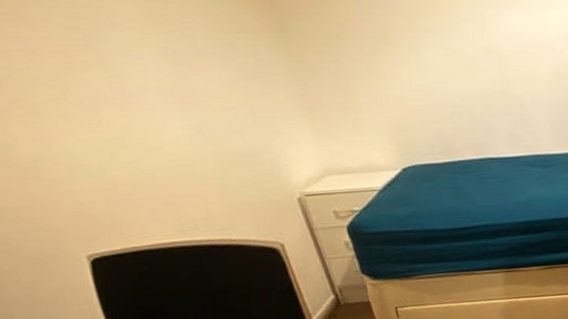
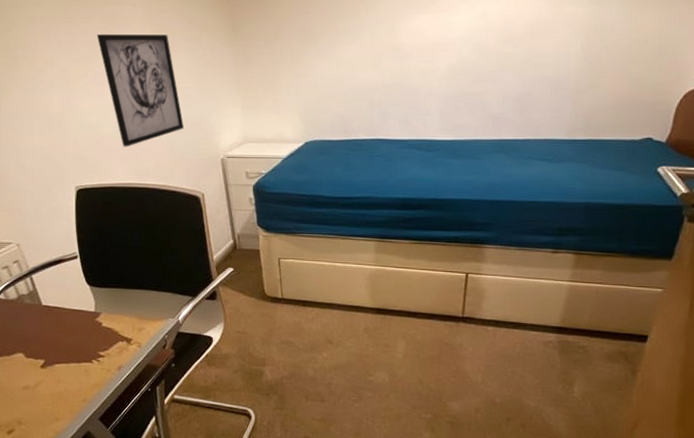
wall art: none [66,38,236,195] -> present [96,34,184,147]

